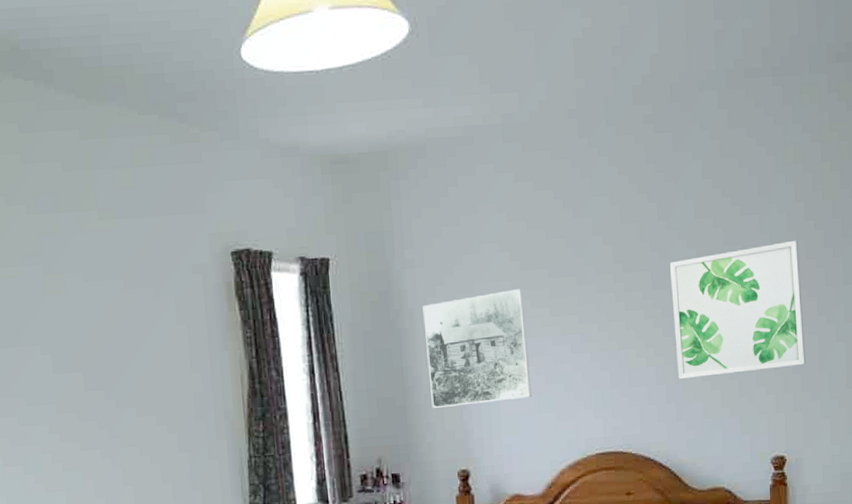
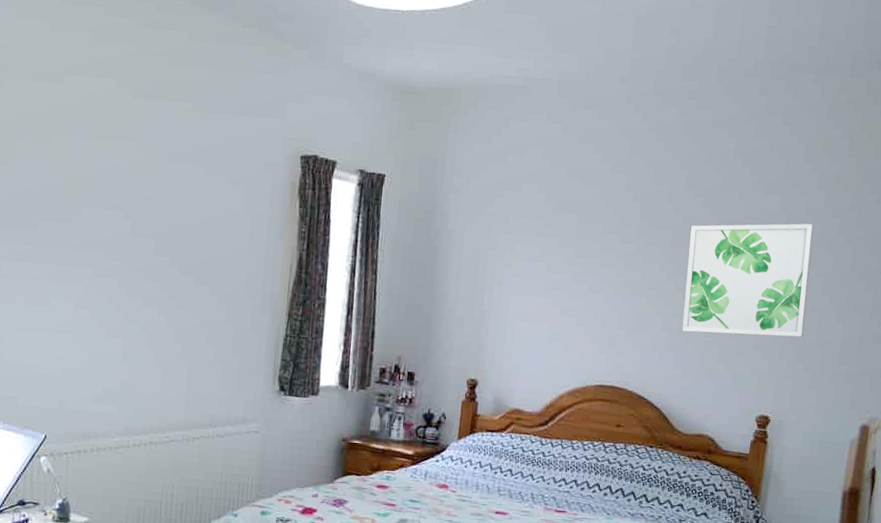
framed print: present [422,289,532,408] -> none [454,227,553,325]

